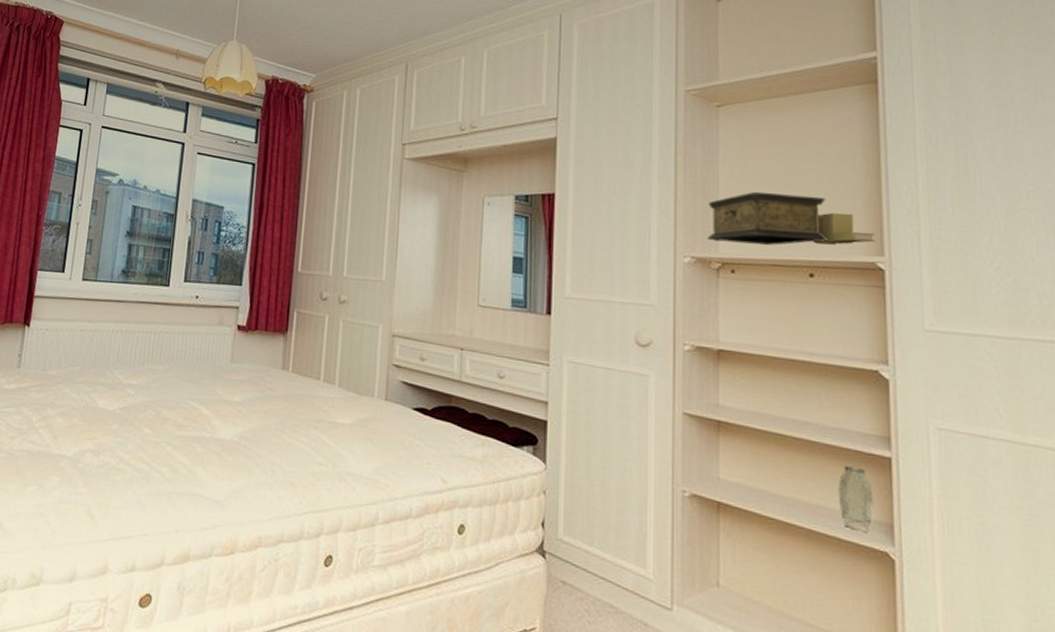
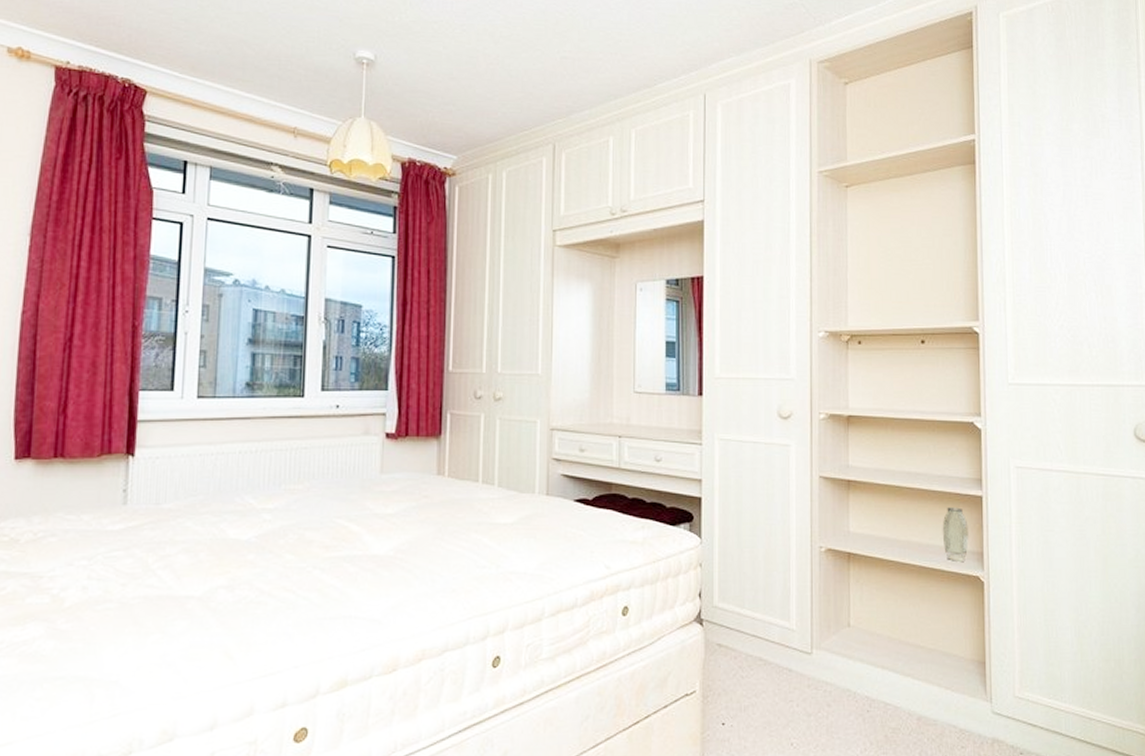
decorative box: present [707,191,827,246] -> none [838,267,935,317]
books: present [812,212,876,245] -> none [923,283,973,313]

